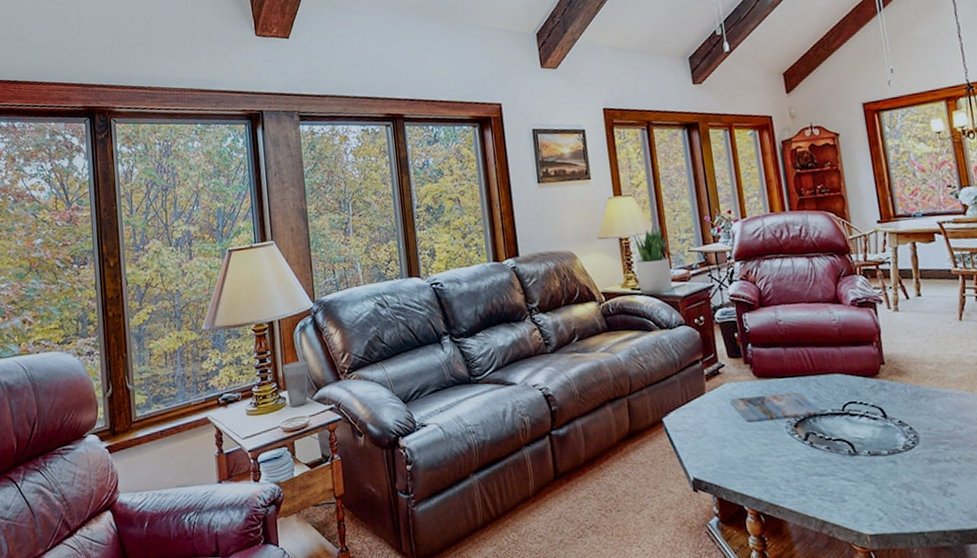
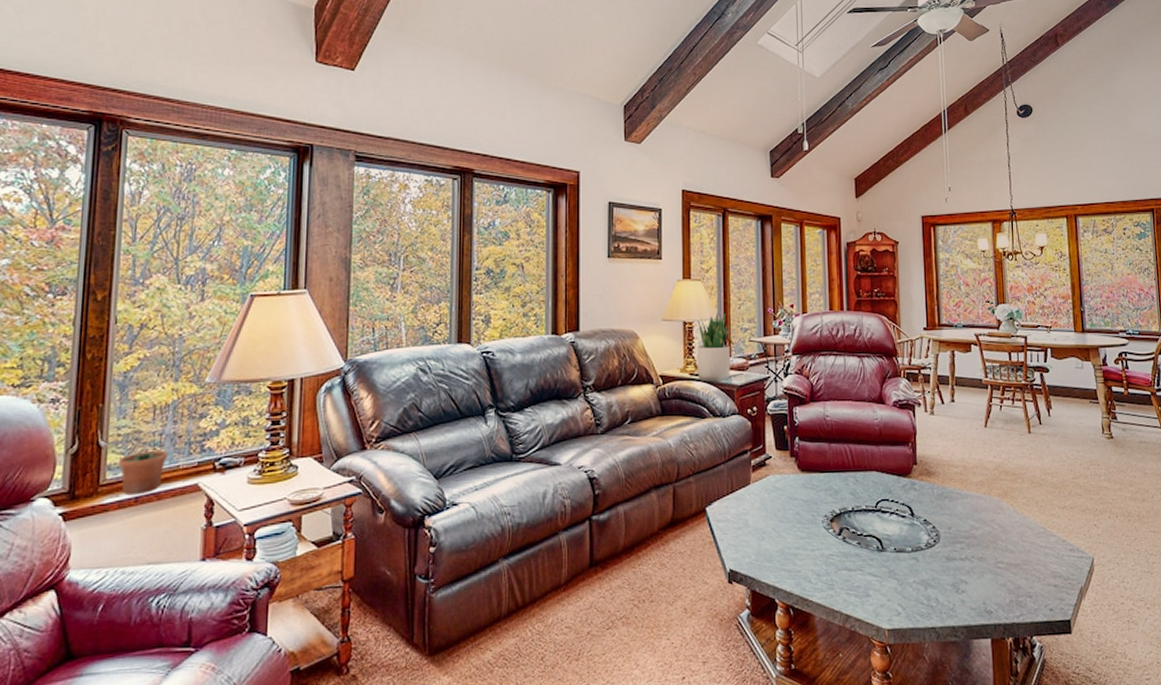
planter: none [143,389,182,430] -> present [118,450,169,496]
cup: present [283,360,309,407] -> none [299,425,330,478]
magazine: present [729,392,822,422] -> none [772,487,857,515]

